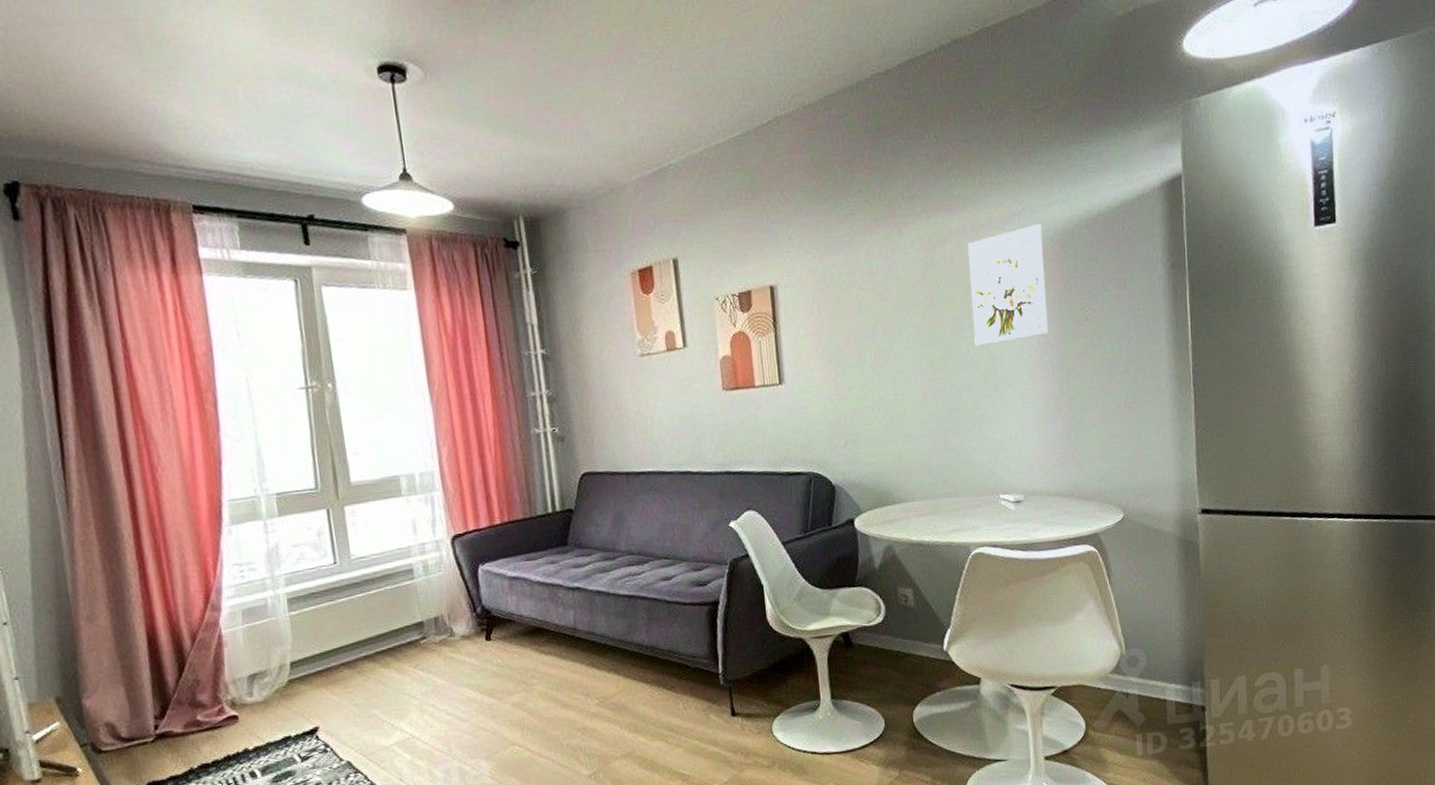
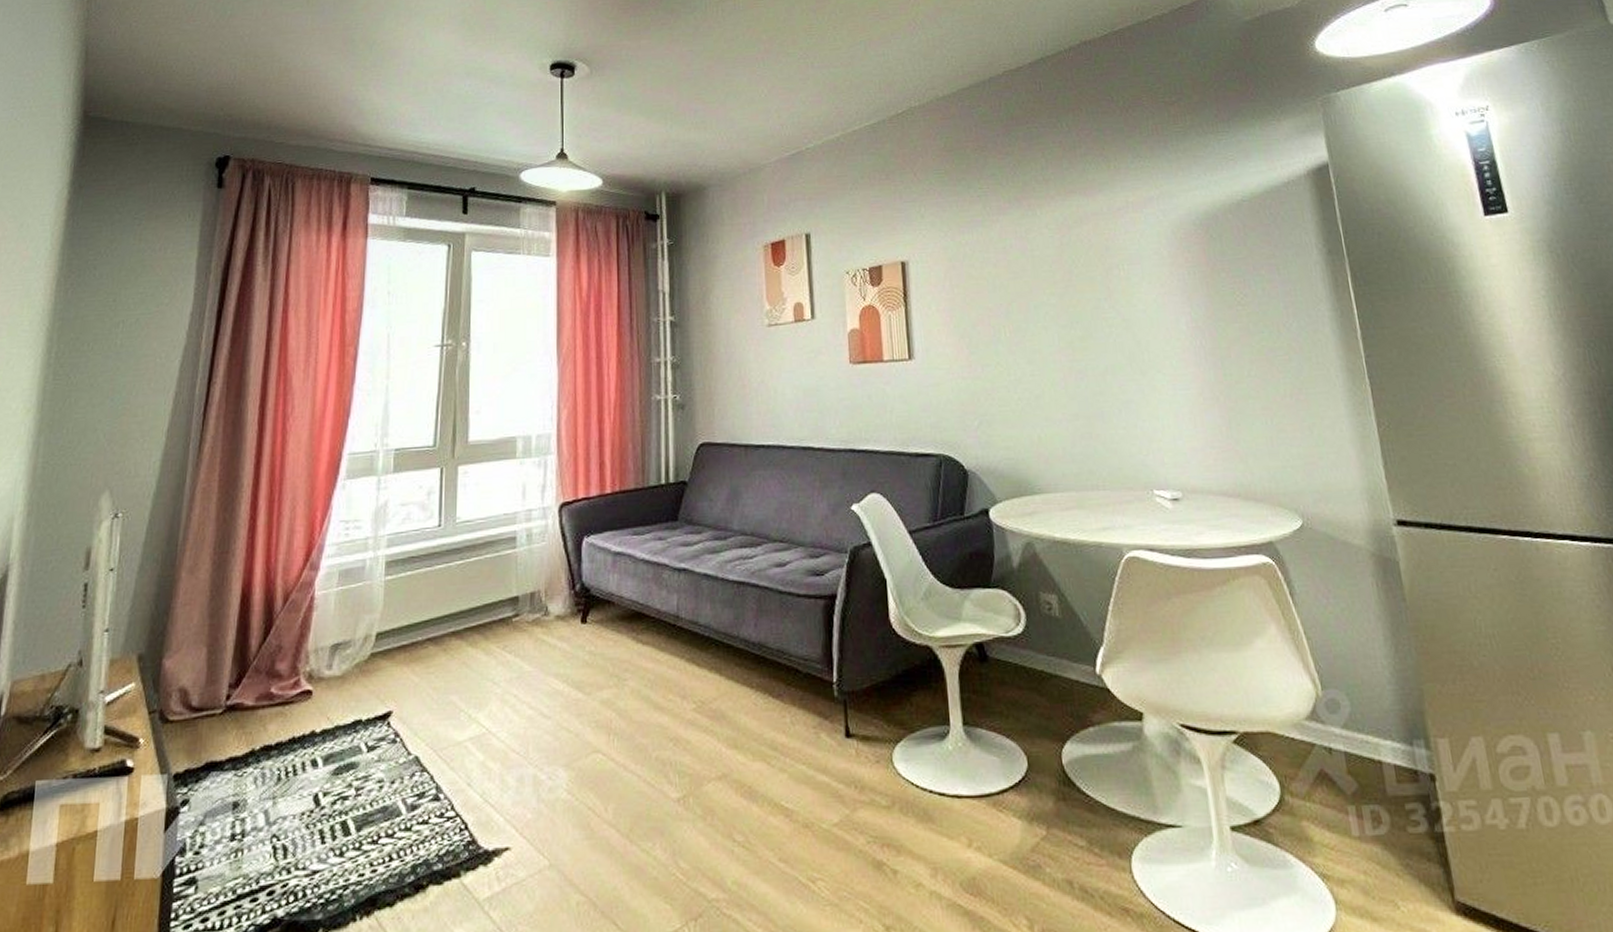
wall art: present [967,223,1048,346] -> none [1104,207,1198,328]

